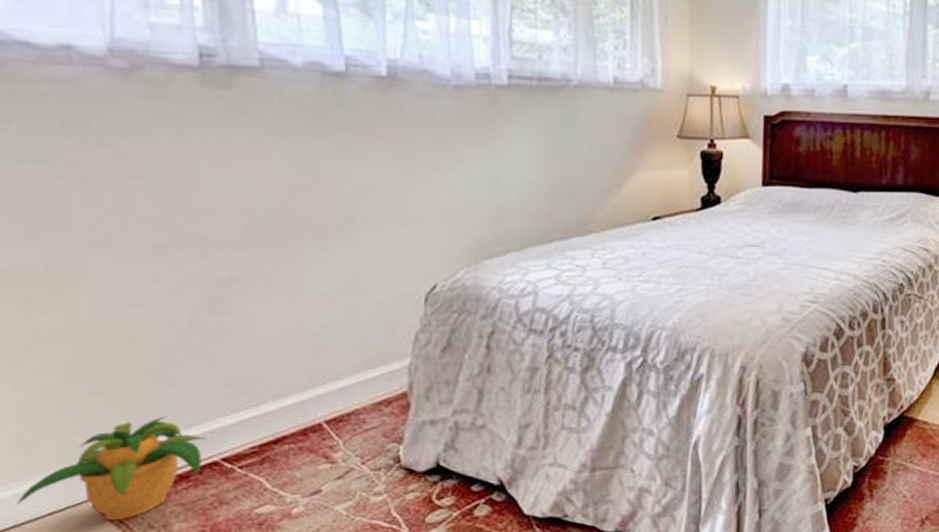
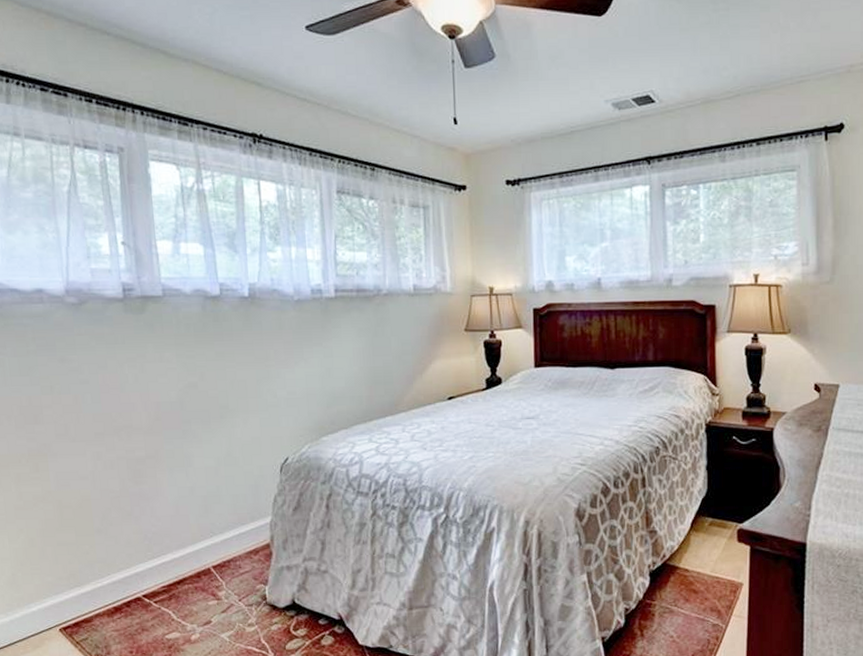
potted plant: present [16,416,207,521] -> none [11,562,133,642]

